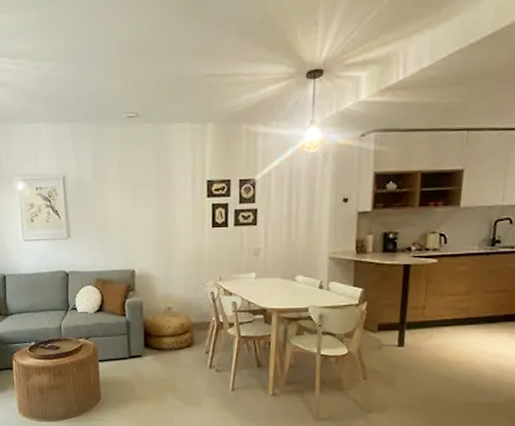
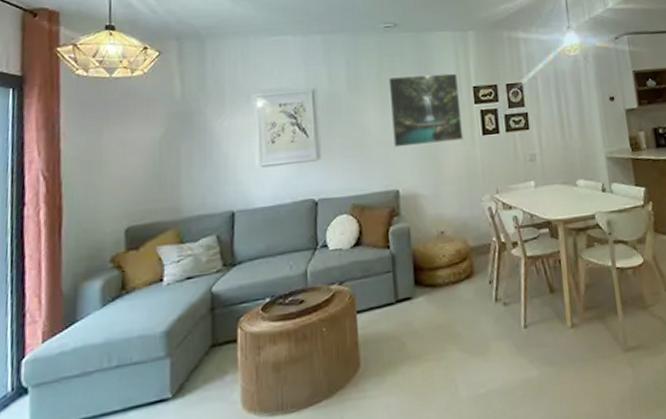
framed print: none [129,166,194,233] -> present [388,73,464,148]

